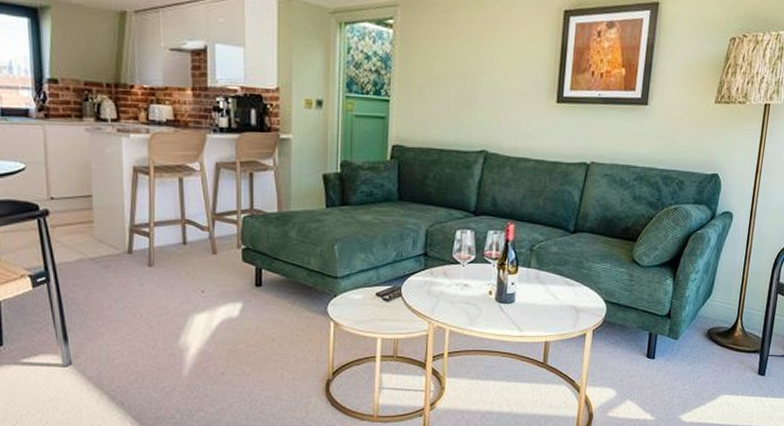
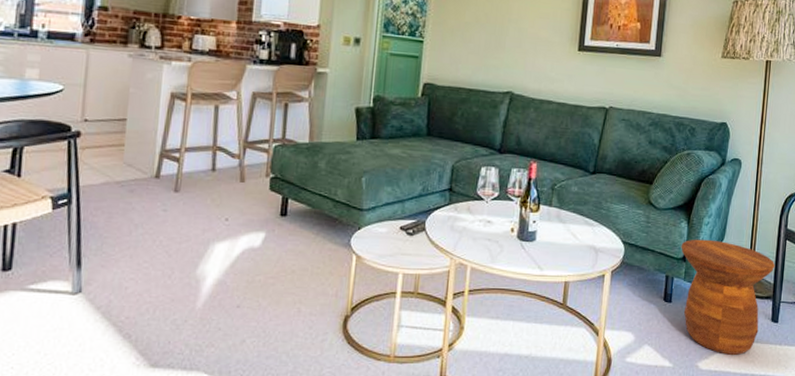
side table: none [665,295,765,407] -> present [681,239,776,355]

